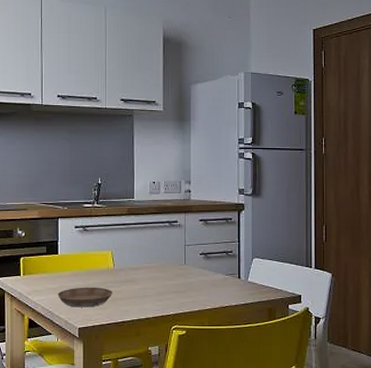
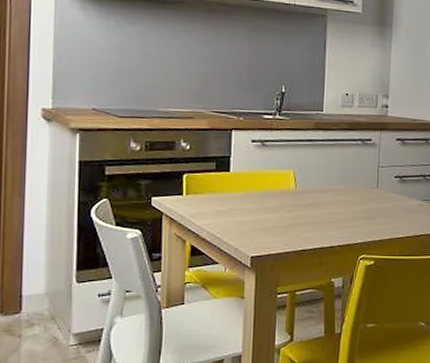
saucer: present [57,287,113,307] -> none [227,210,294,234]

